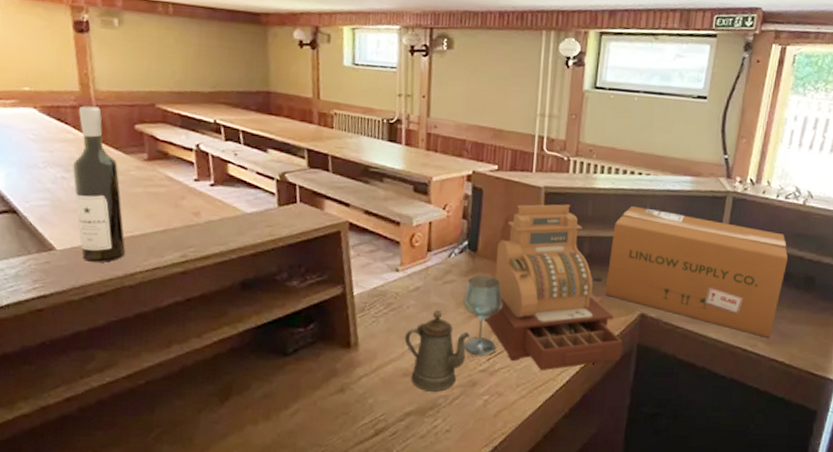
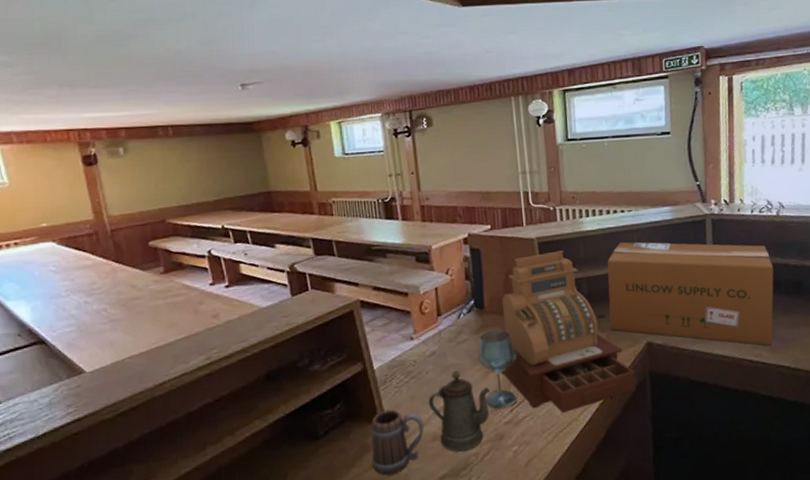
bottle: present [72,105,126,263] -> none [94,231,153,380]
beer mug: none [338,337,397,403] -> present [371,409,424,476]

